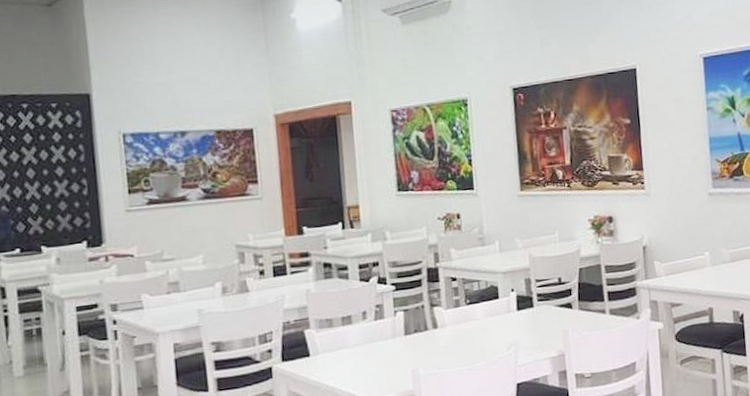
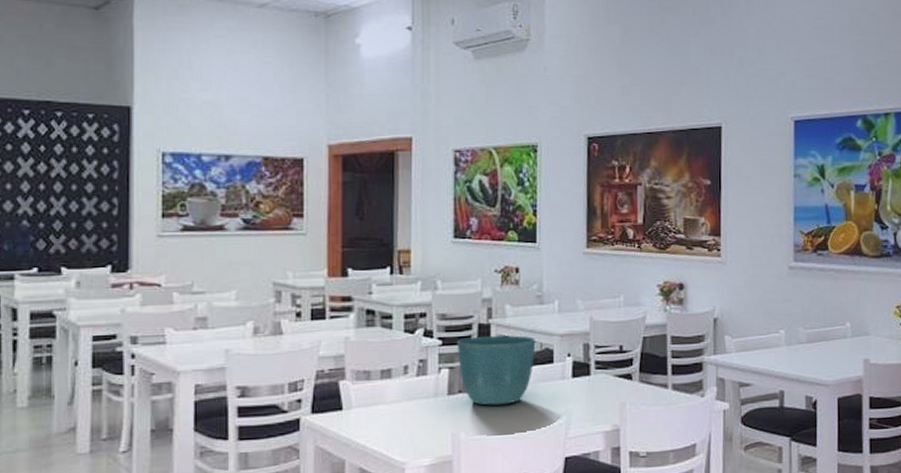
flower pot: none [408,276,481,342] -> present [457,335,536,406]

